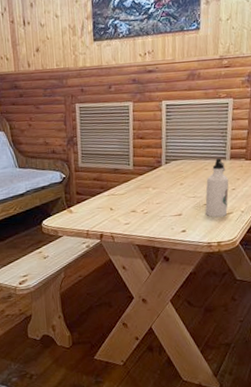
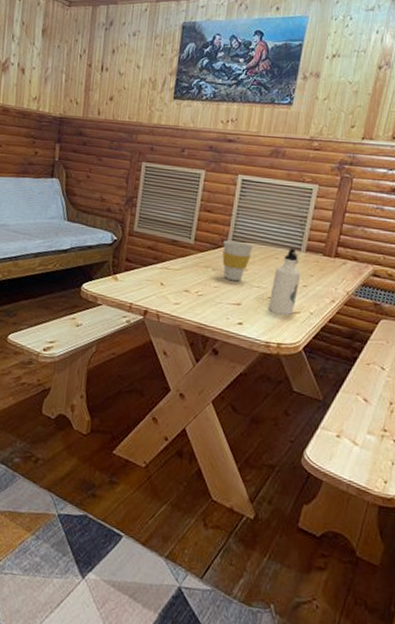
cup: none [158,160,185,196] -> present [222,240,254,282]

